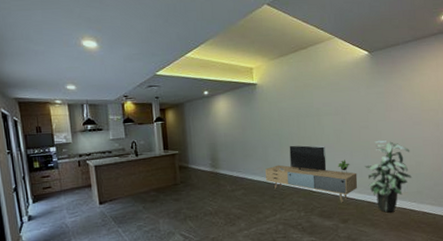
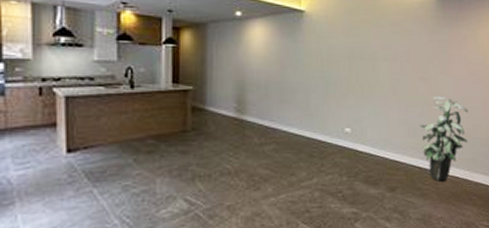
media console: present [265,145,358,203] -> none [305,92,411,167]

